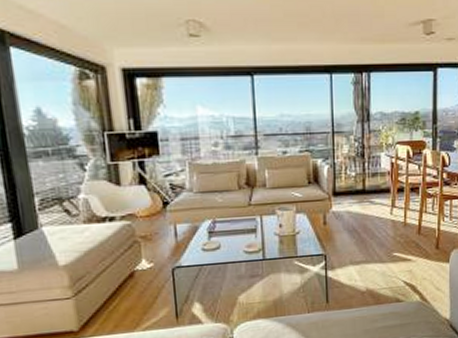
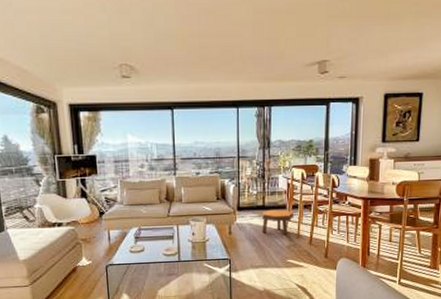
footstool: none [361,194,400,224] -> present [261,210,294,235]

